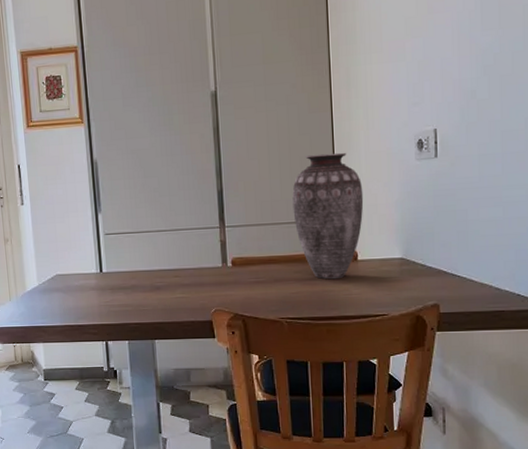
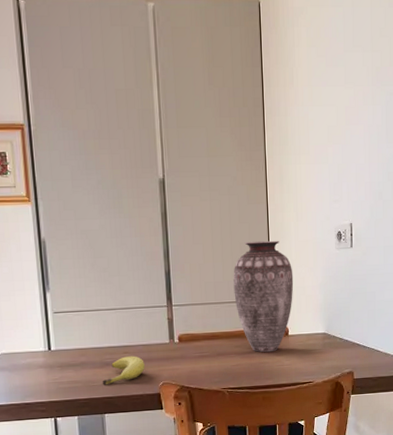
fruit: none [153,280,196,310] -> present [103,356,145,385]

